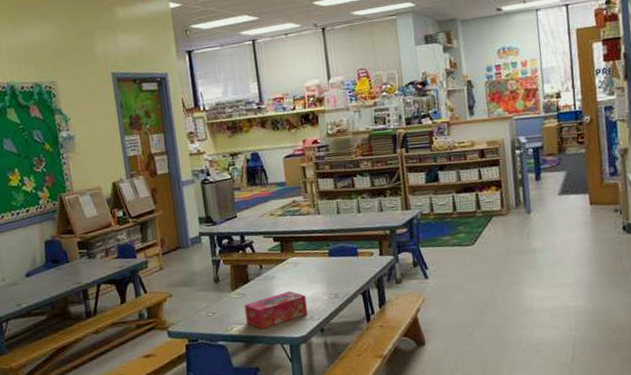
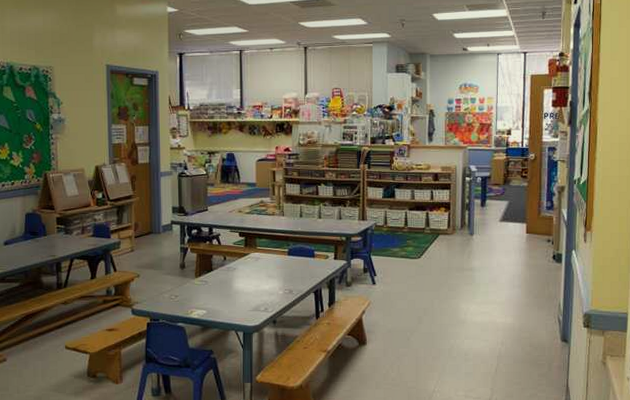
tissue box: present [244,290,308,329] -> none [205,283,264,315]

